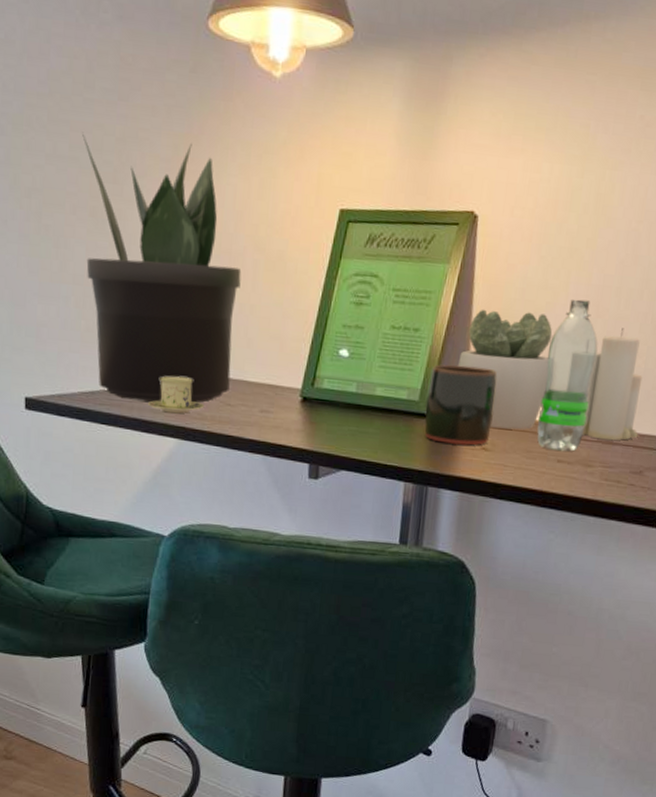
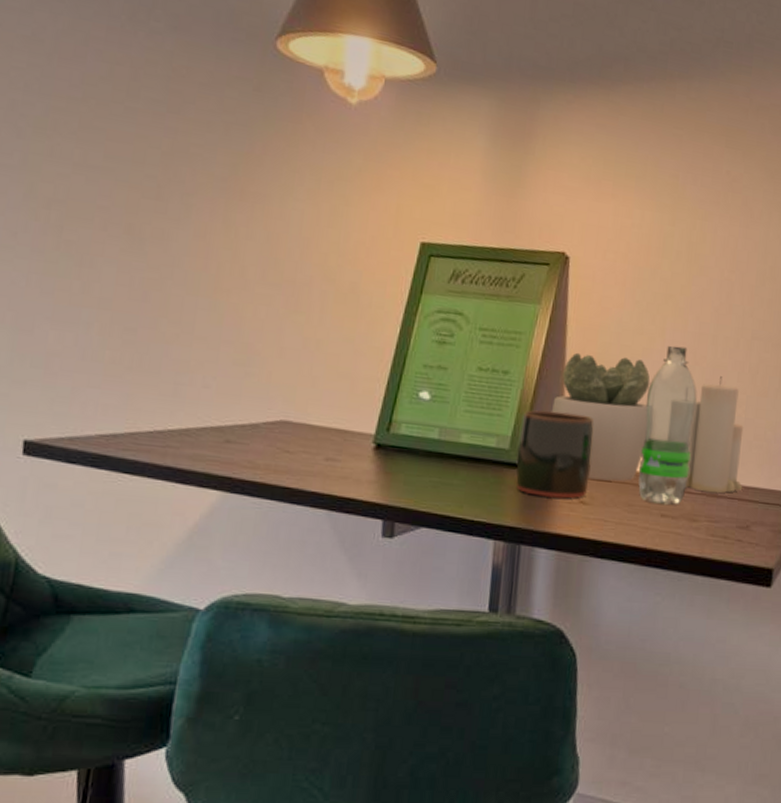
planter: present [82,132,242,402] -> none [116,142,307,448]
cup and saucer: present [147,376,205,414] -> none [185,417,257,462]

